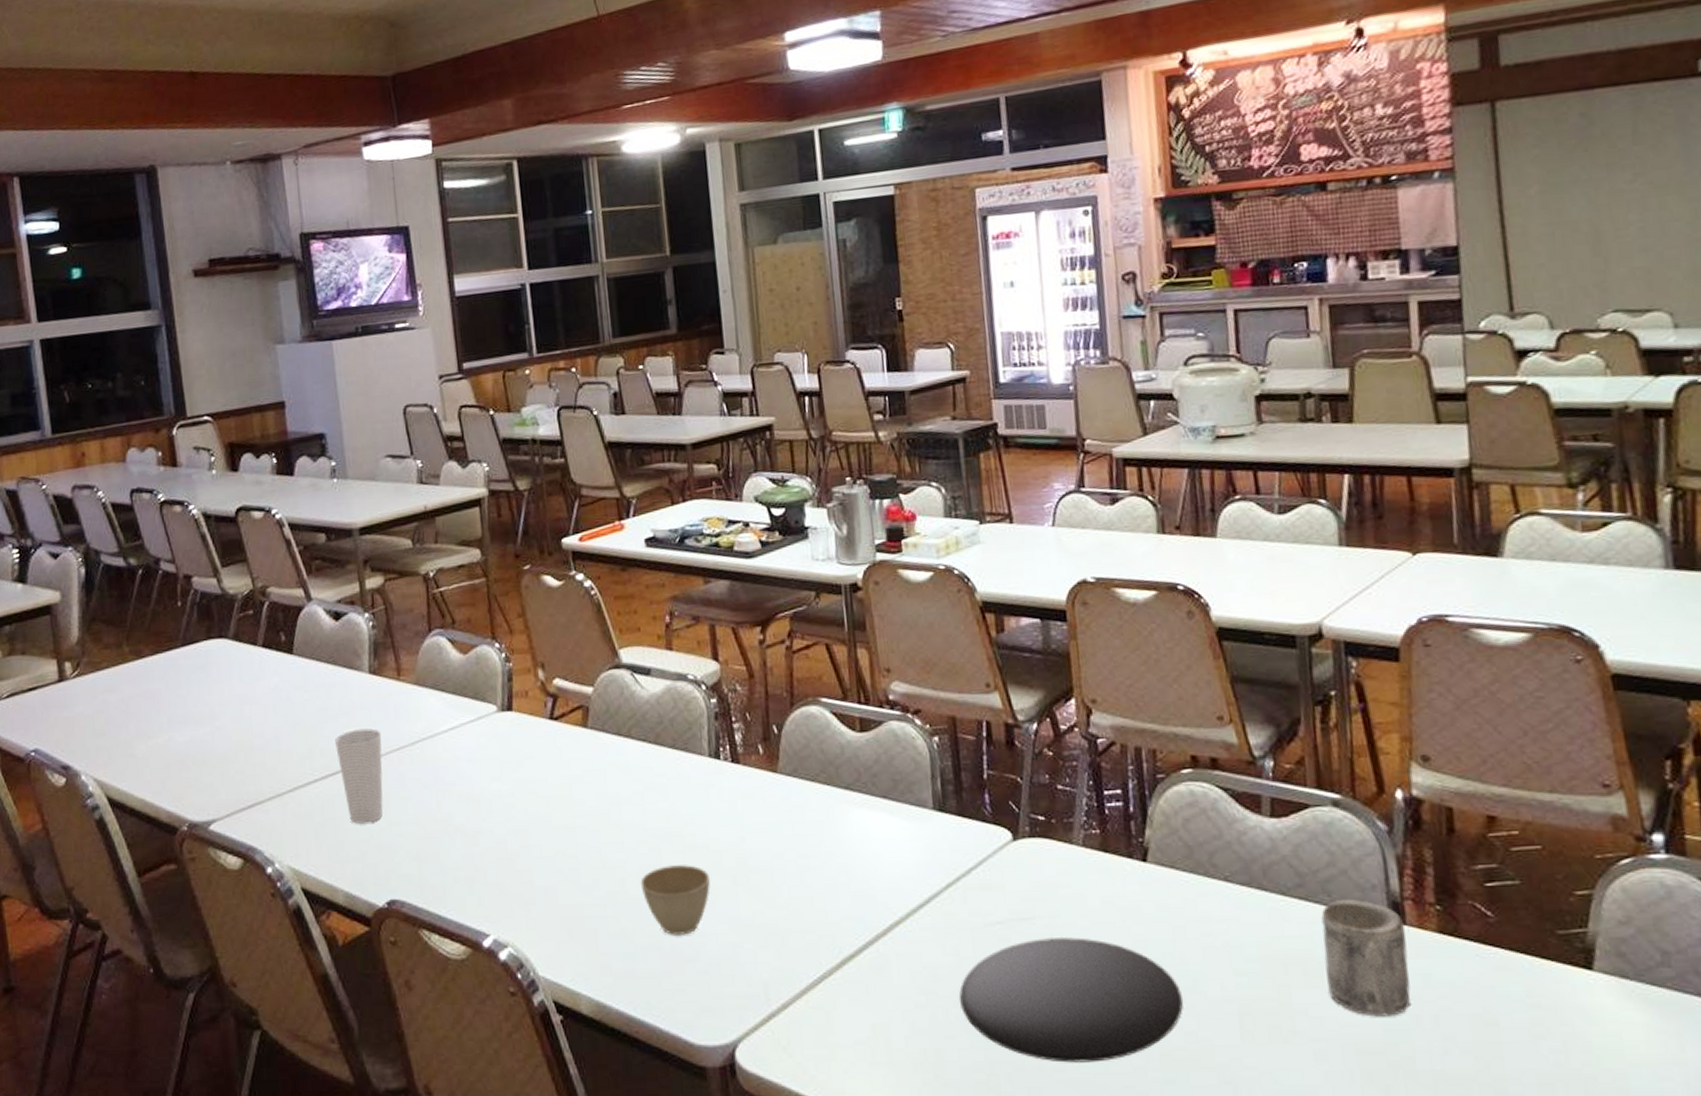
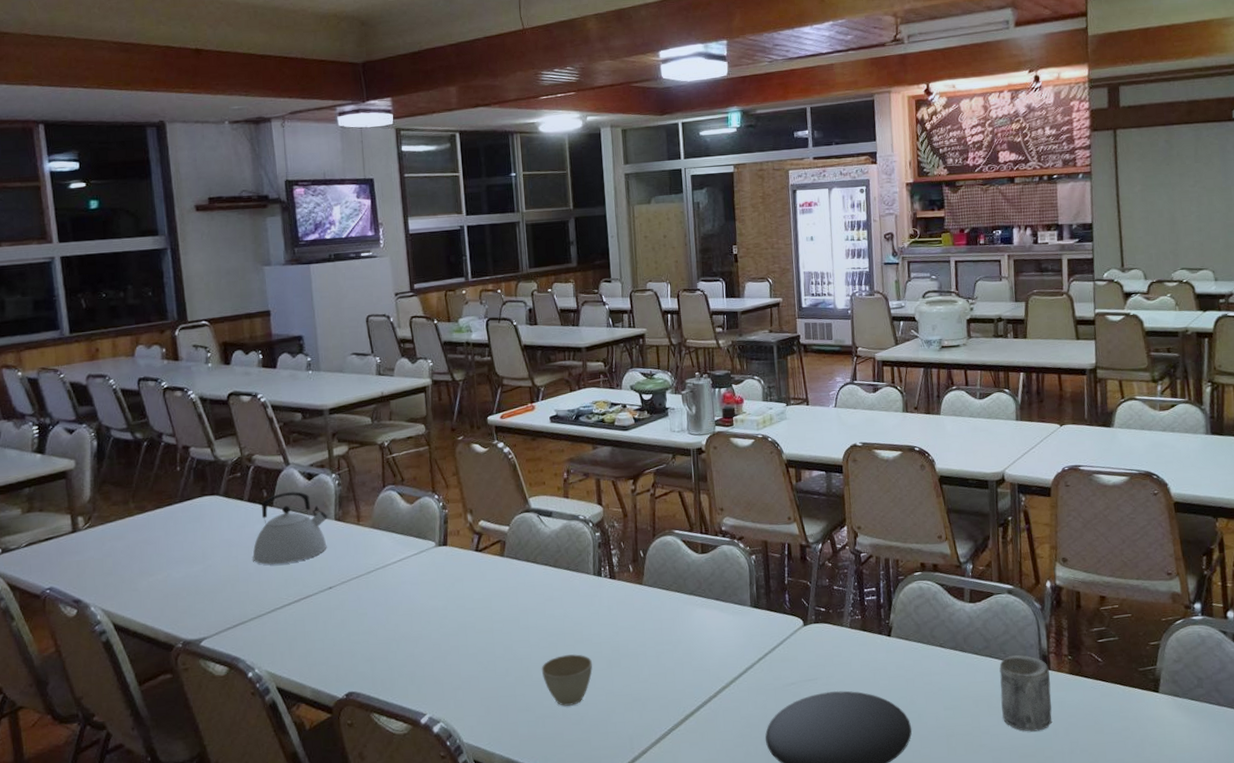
kettle: none [269,635,360,730] -> present [252,491,328,565]
cup: present [335,728,384,824] -> none [306,562,344,635]

